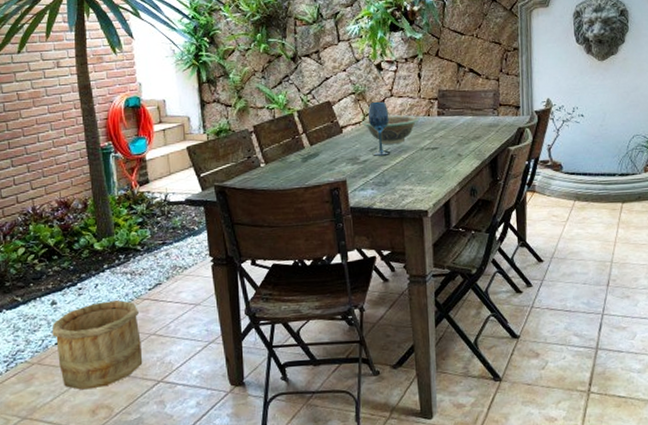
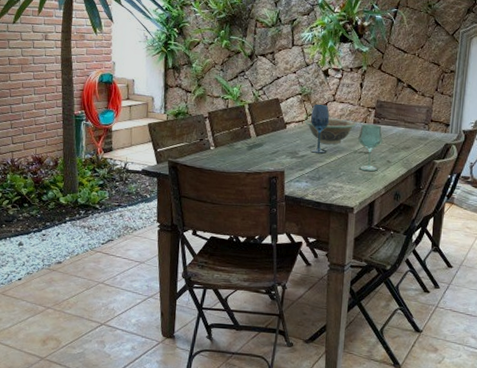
wooden bucket: present [52,299,143,390] -> none [16,248,91,322]
wine glass: none [423,117,451,169] -> present [358,124,384,172]

